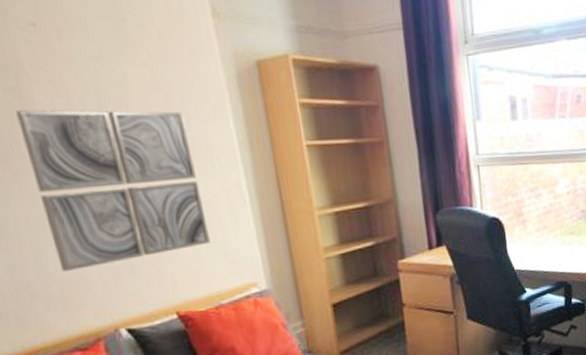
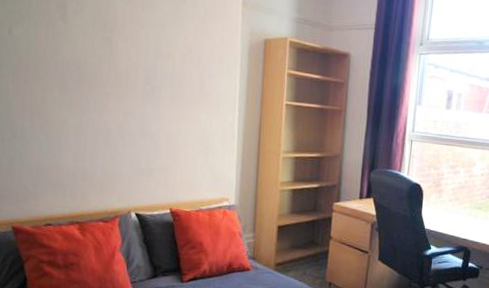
wall art: present [16,109,211,271] -> none [105,53,208,166]

